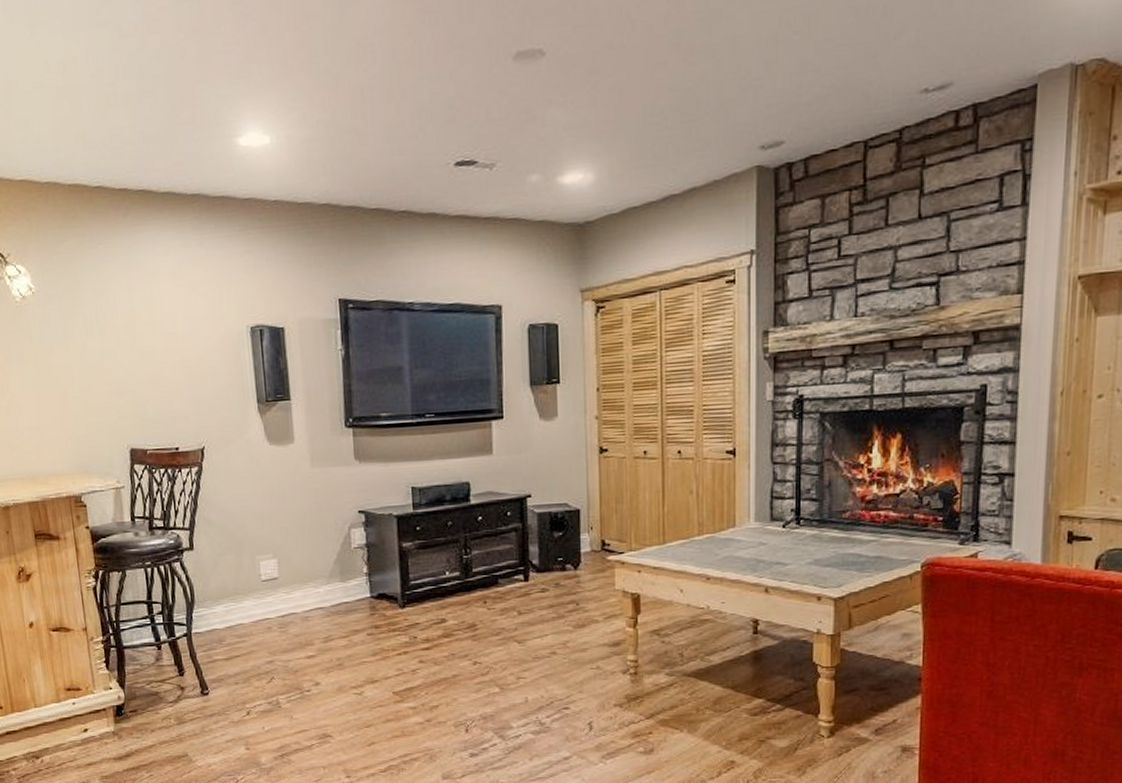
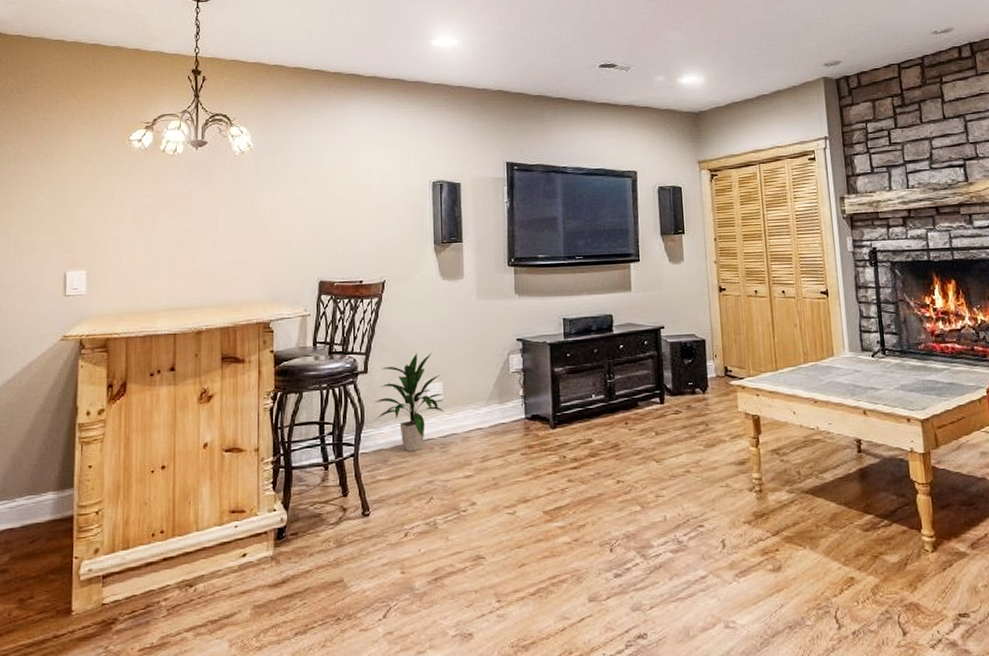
indoor plant: none [203,526,282,632] -> present [373,352,446,452]

